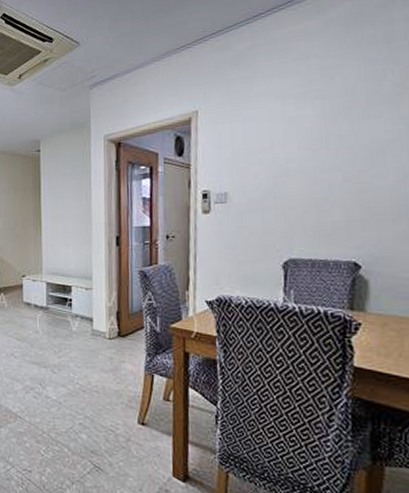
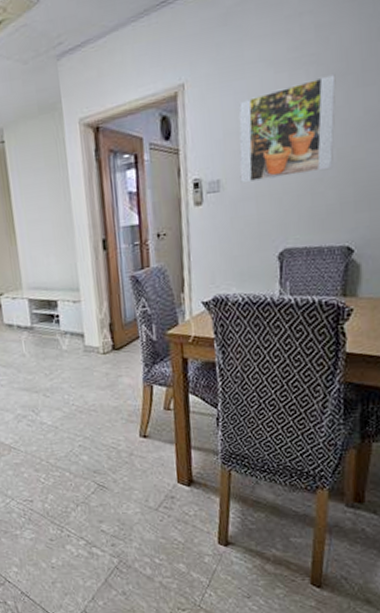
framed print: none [246,106,342,198] -> present [238,73,336,184]

